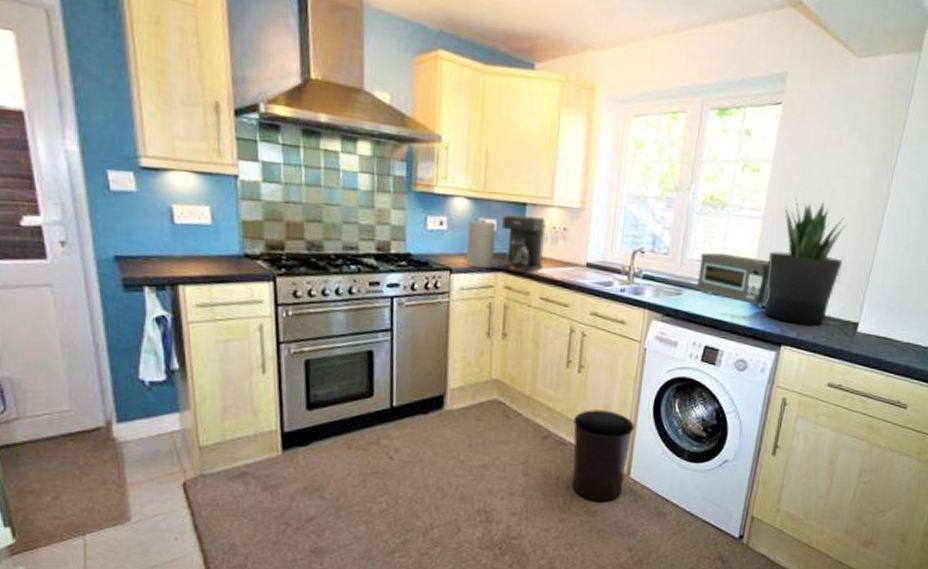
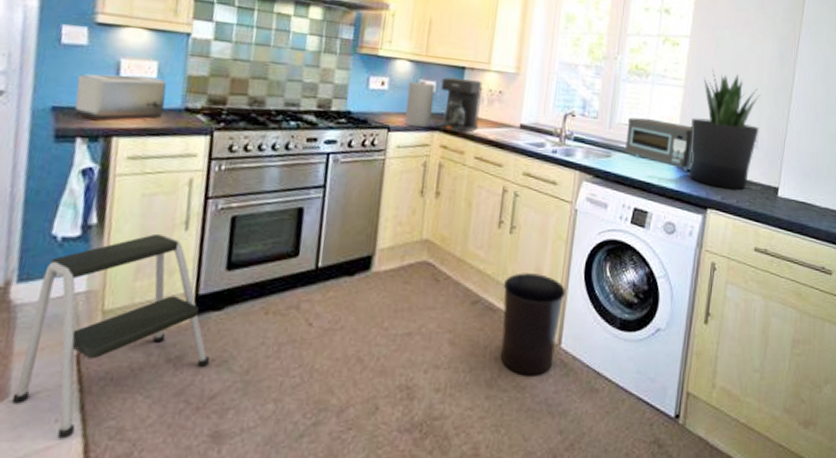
toaster: none [134,221,224,269] -> present [75,73,167,121]
step stool: none [134,377,303,553] -> present [11,233,210,439]

